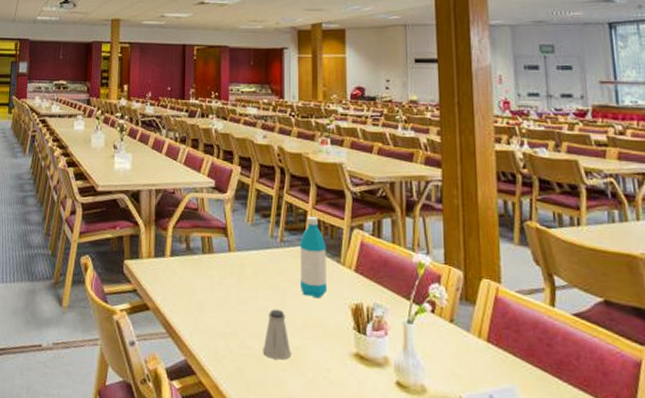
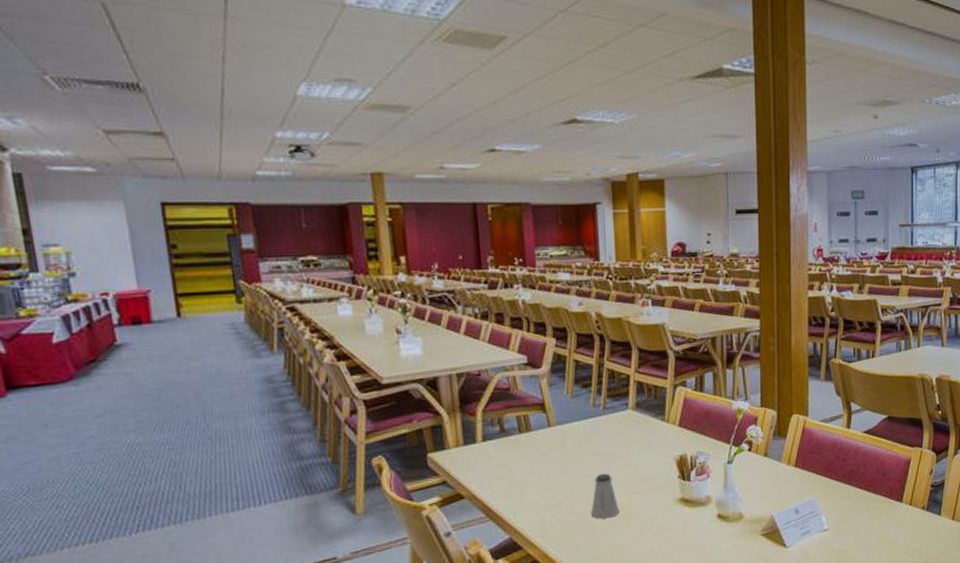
water bottle: present [299,216,328,299] -> none [623,379,653,457]

